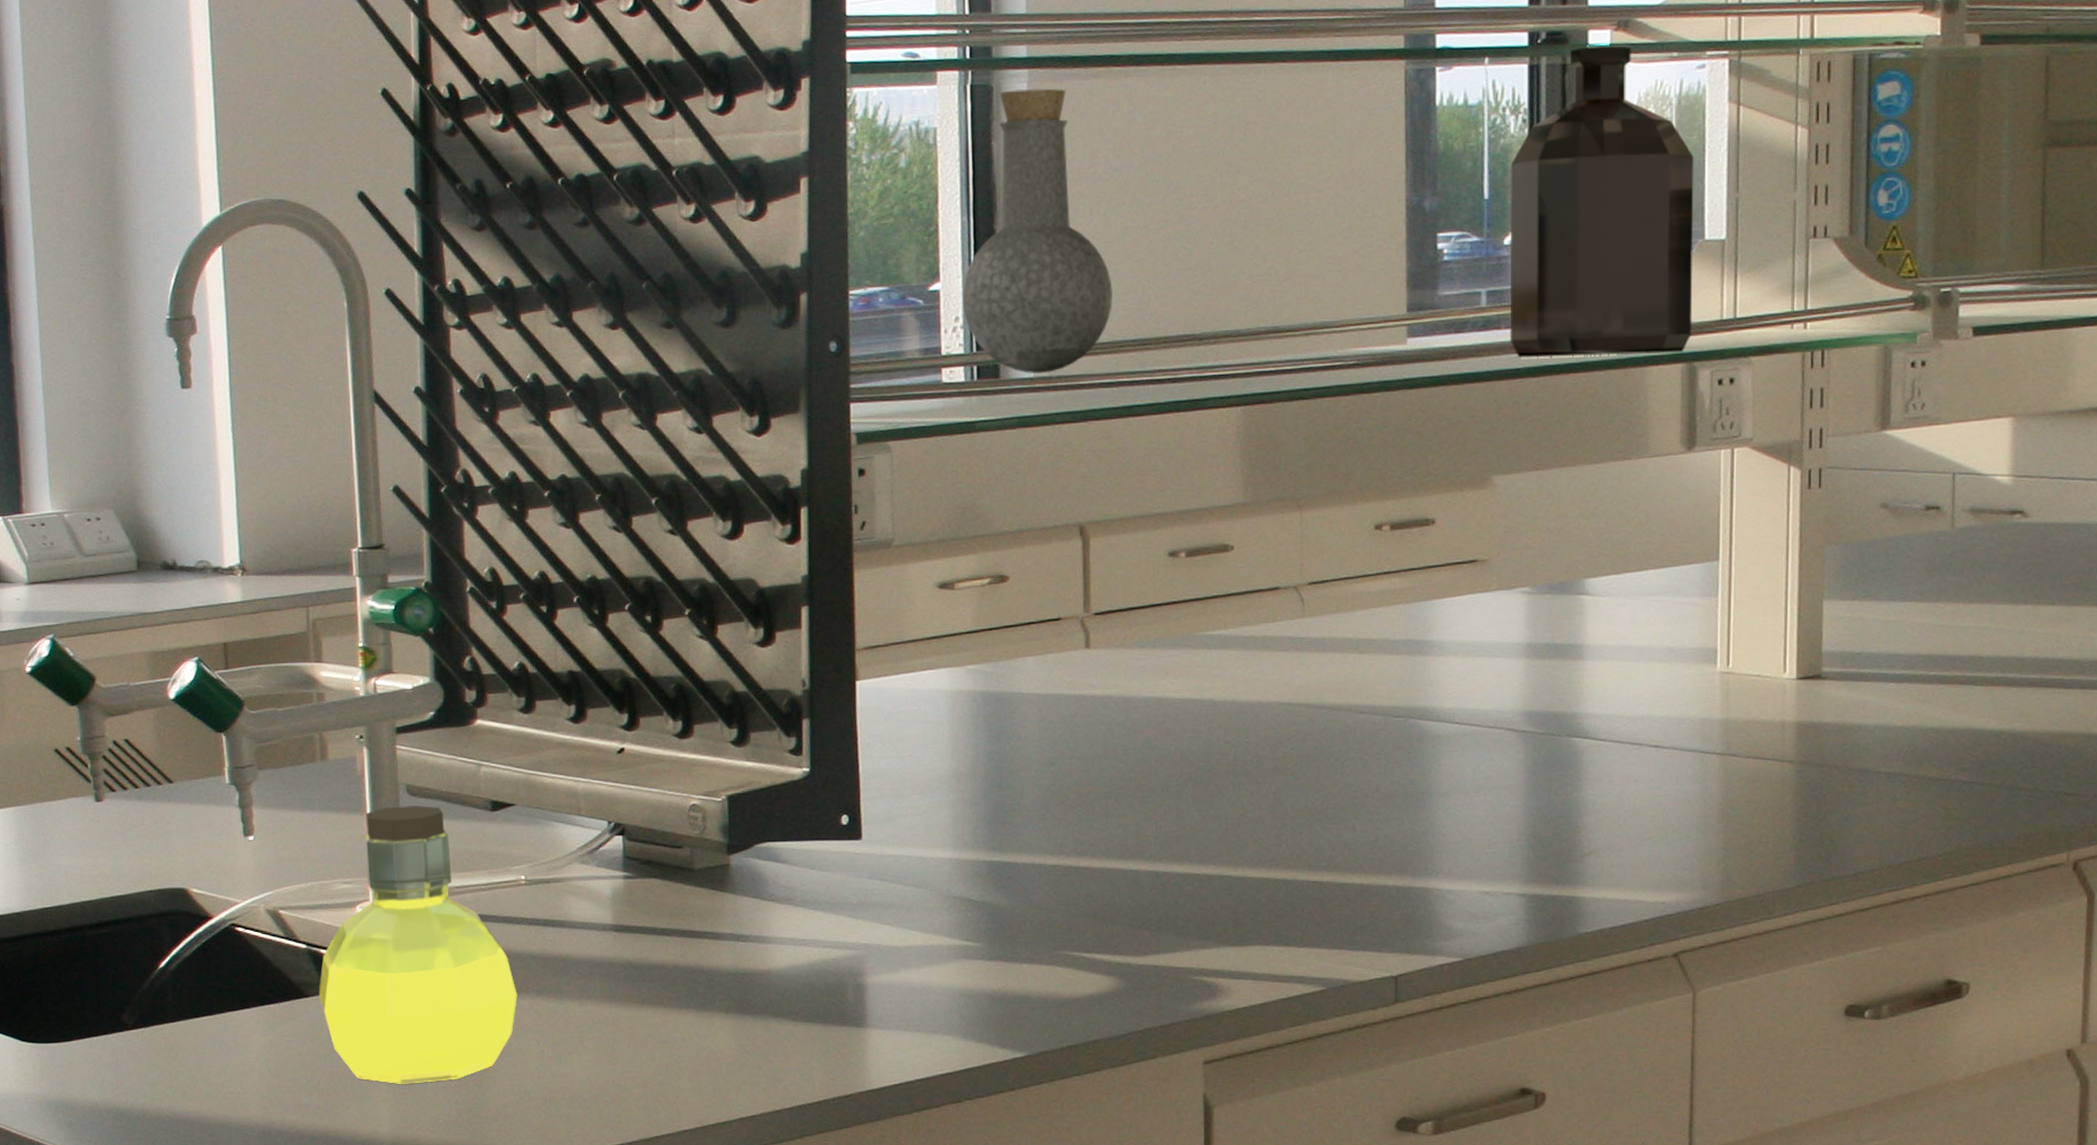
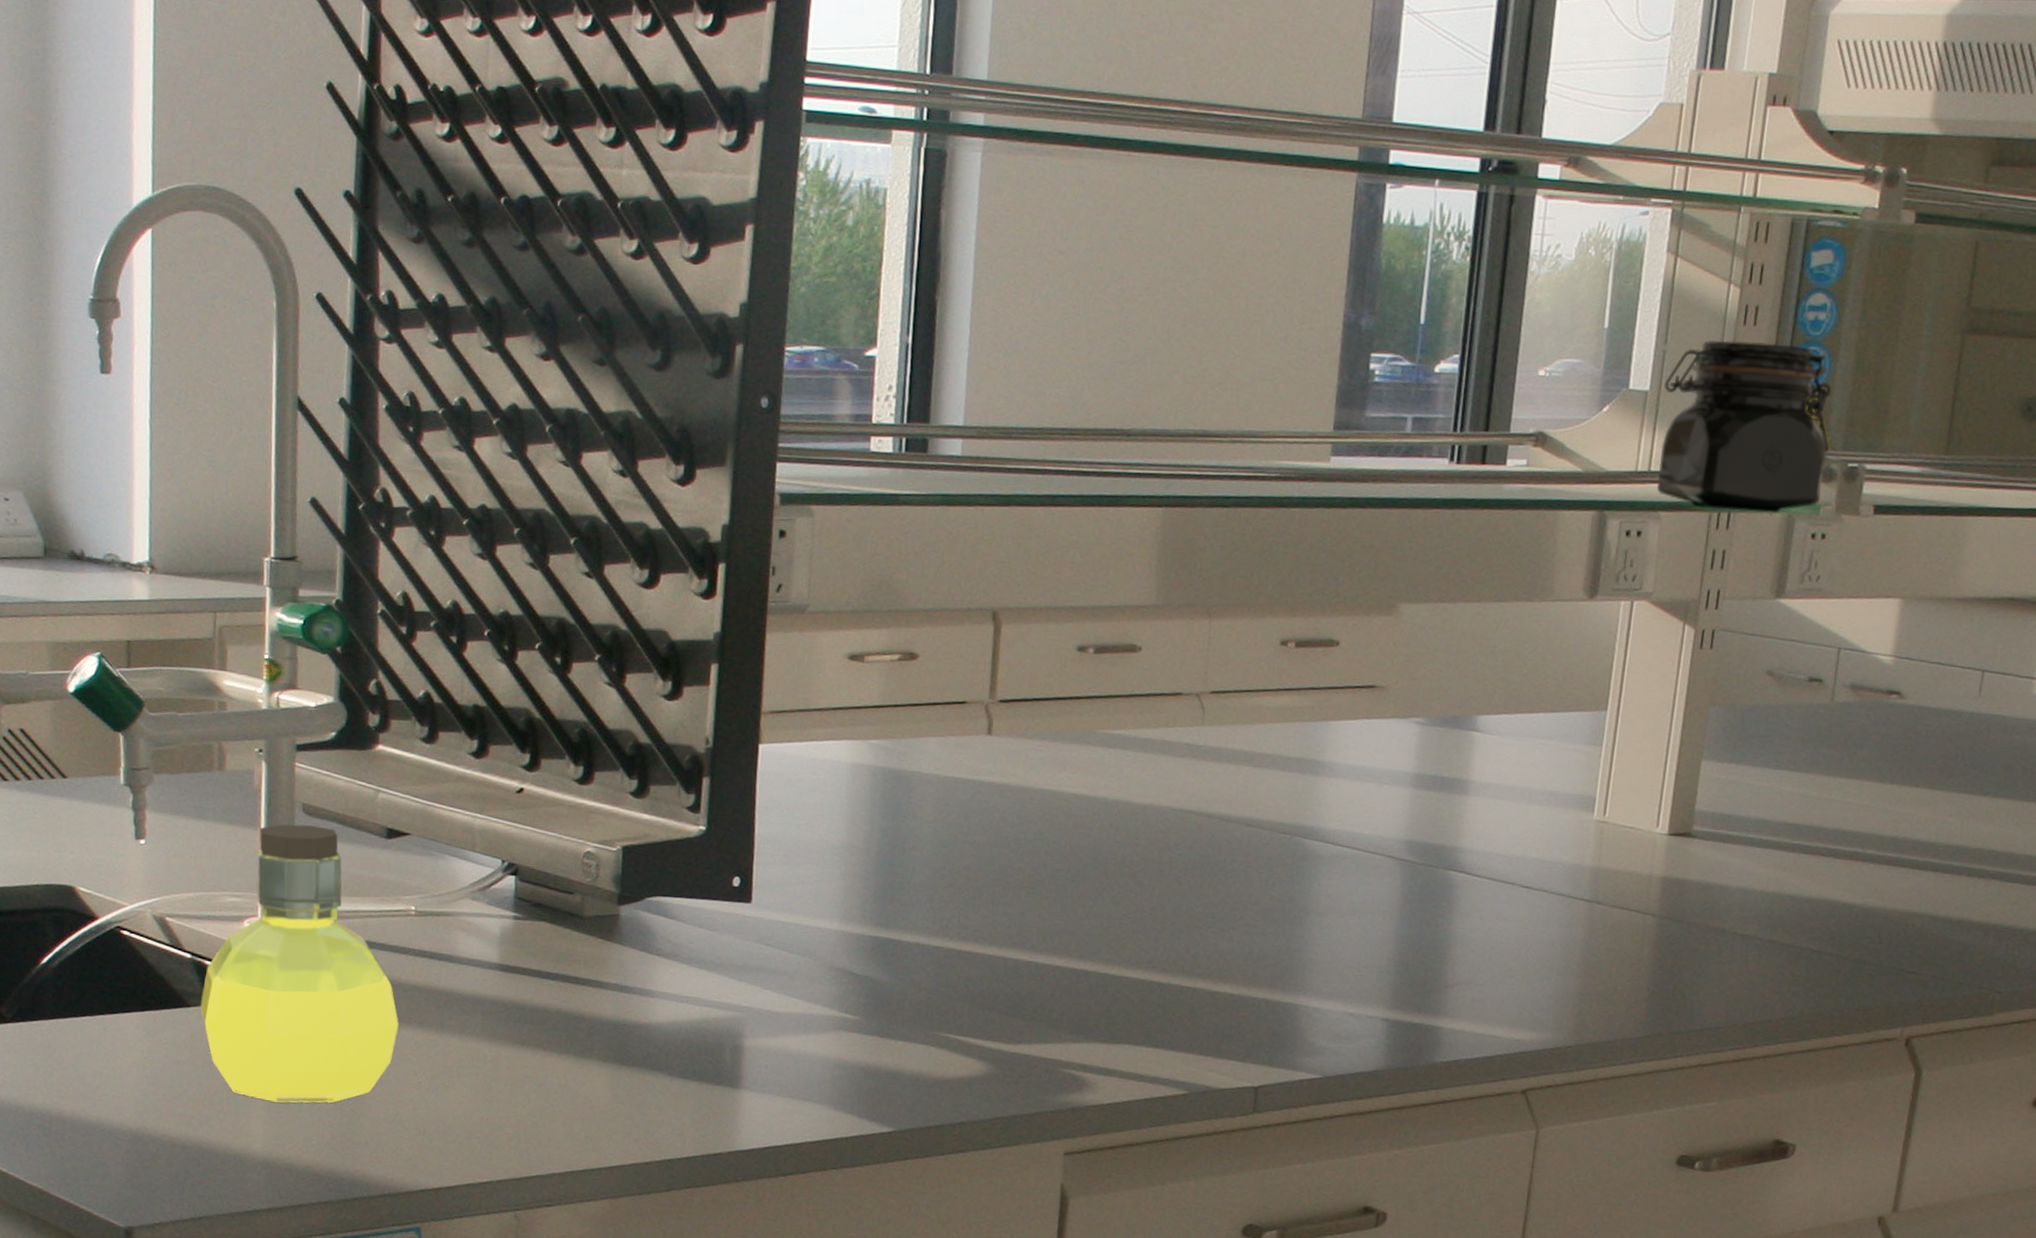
flask: present [963,88,1114,374] -> none [897,158,1048,454]
bottle: present [1509,45,1694,358] -> none [1430,180,1628,500]
jar: none [1741,178,1919,348] -> present [1656,339,1832,514]

